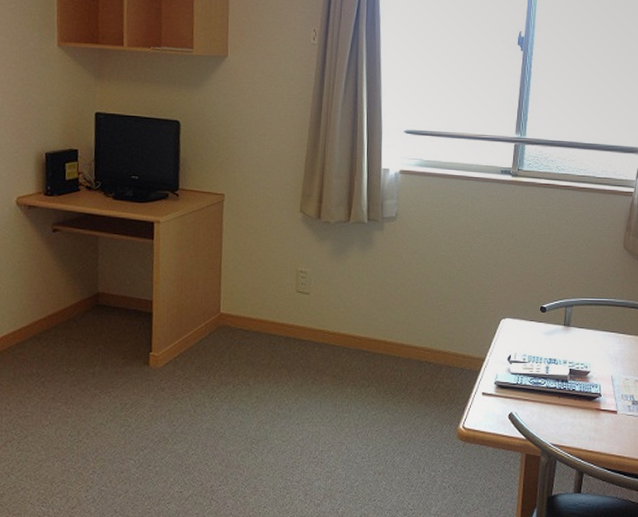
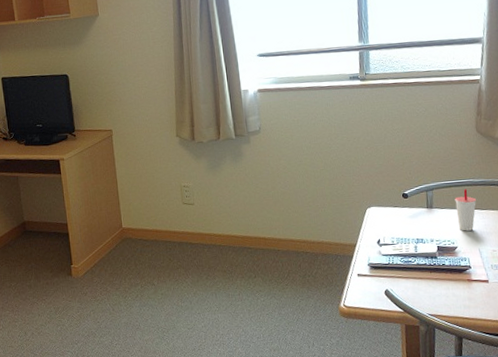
cup: none [593,309,616,355] -> present [455,189,477,231]

